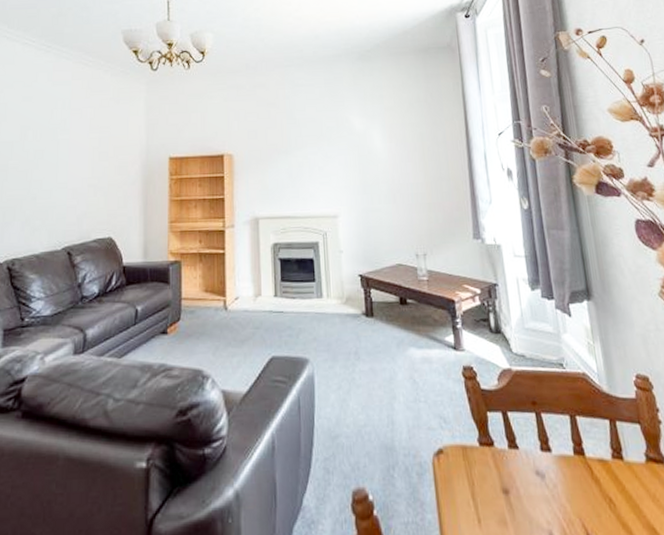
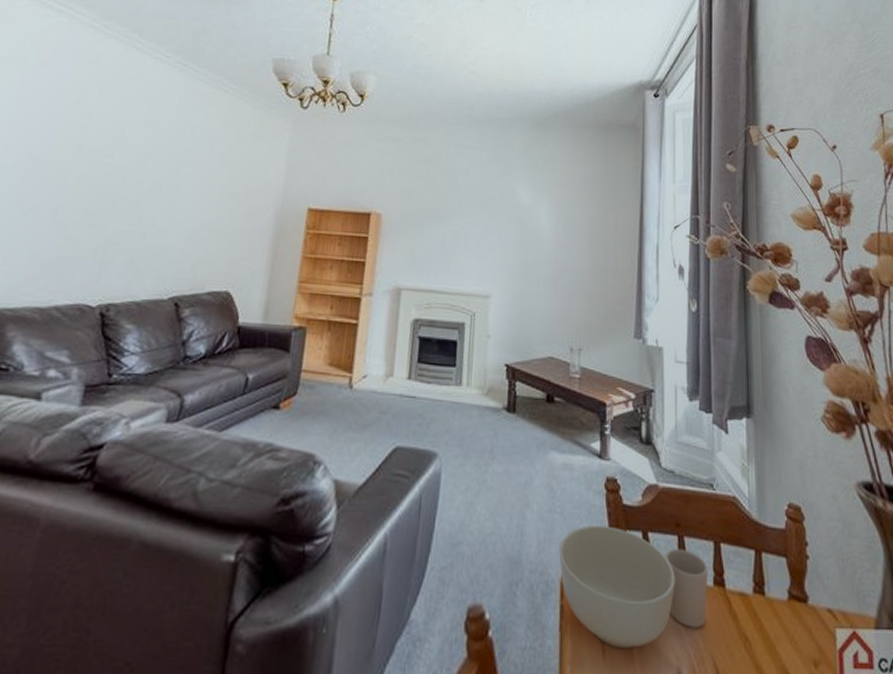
bowl: none [427,409,538,518] -> present [559,525,675,649]
mug: none [525,424,571,494] -> present [665,548,708,628]

